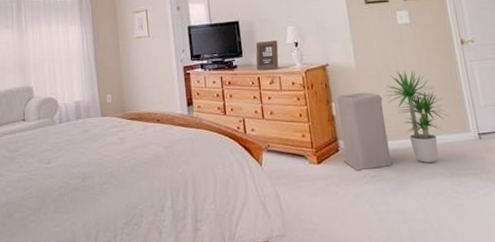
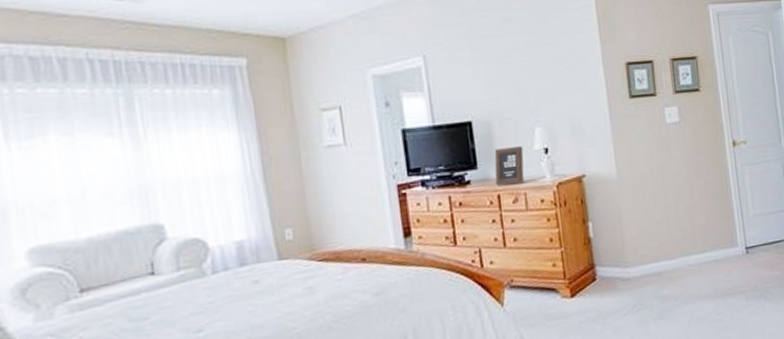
laundry basket: present [336,92,393,171] -> none [594,207,655,302]
potted plant: present [384,69,449,163] -> none [648,178,717,285]

